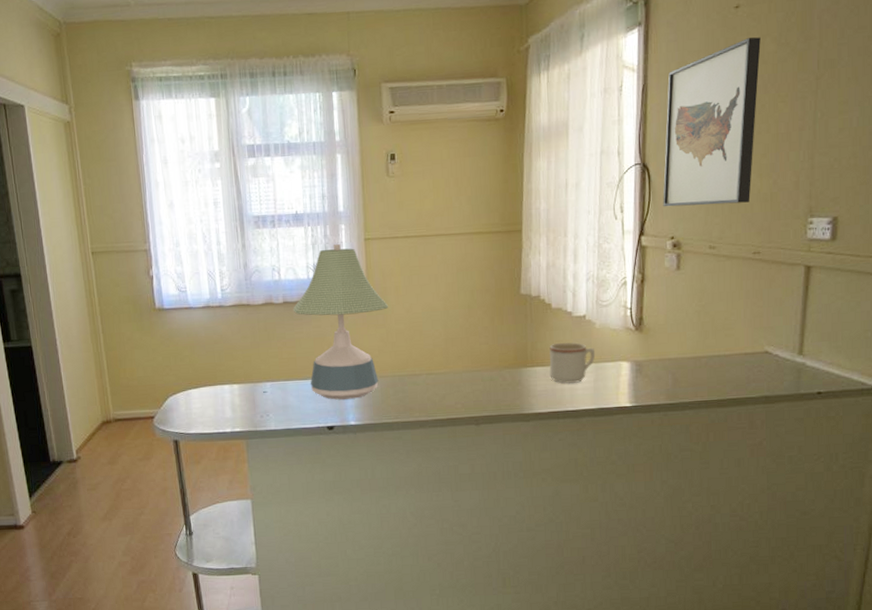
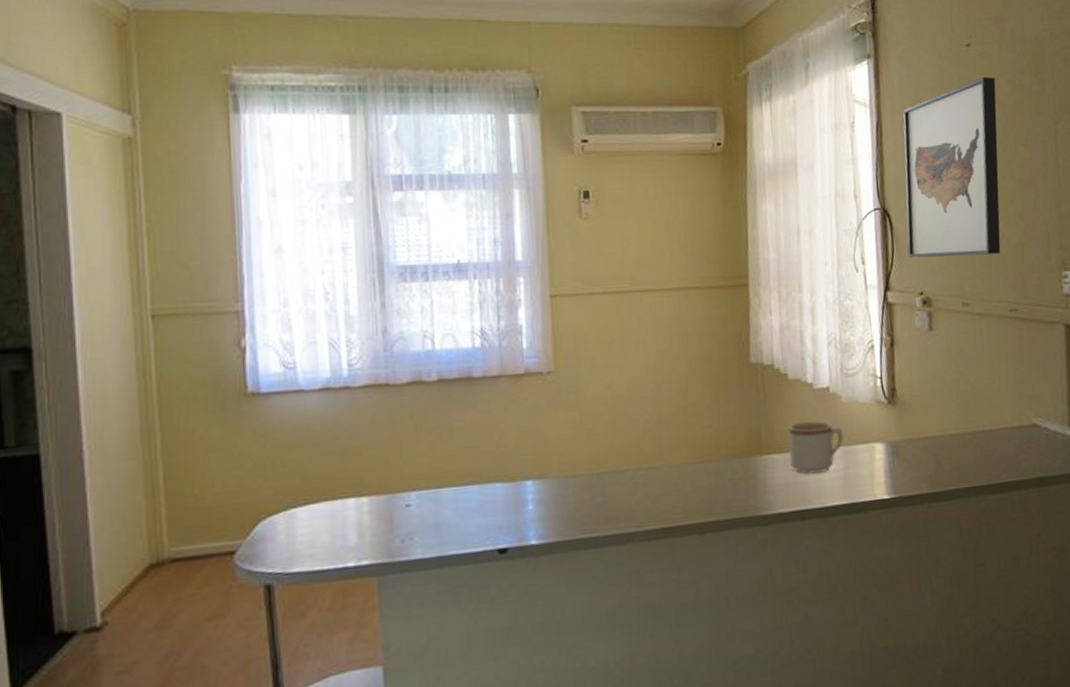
desk lamp: present [293,243,389,400] -> none [451,301,583,512]

